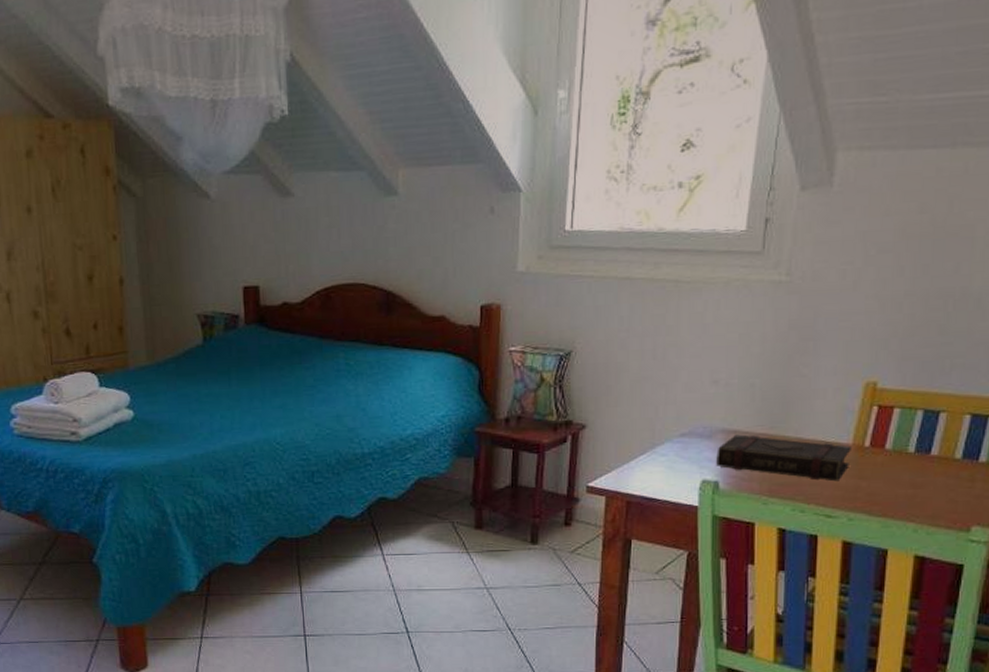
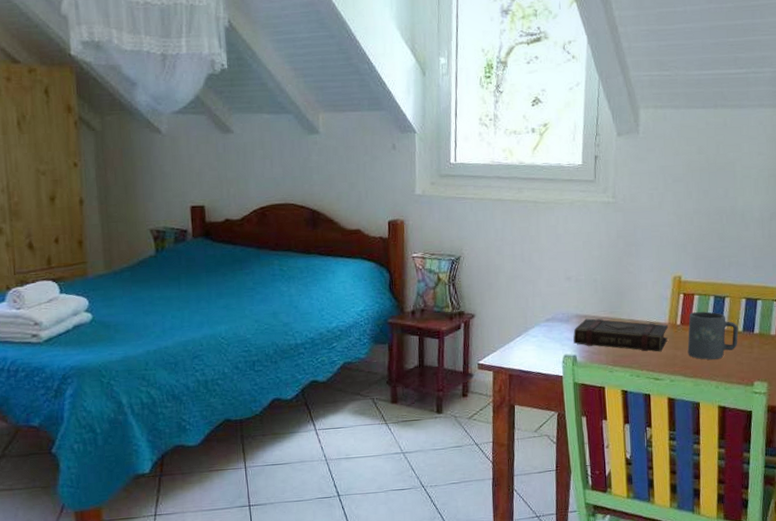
mug: none [876,430,956,496] -> present [687,311,739,360]

